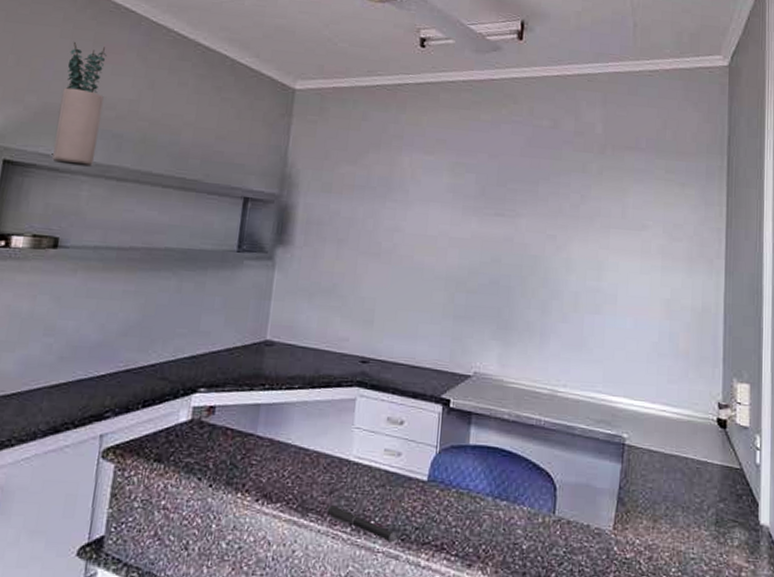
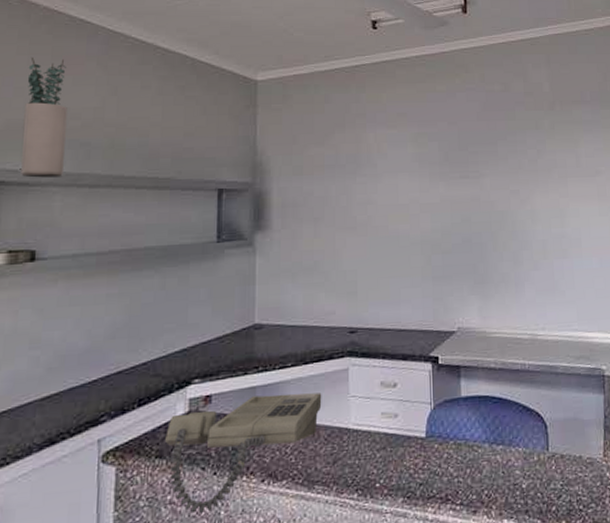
telephone: none [165,413,326,524] -> present [165,392,322,514]
pen: present [327,505,399,542] -> none [332,474,405,501]

